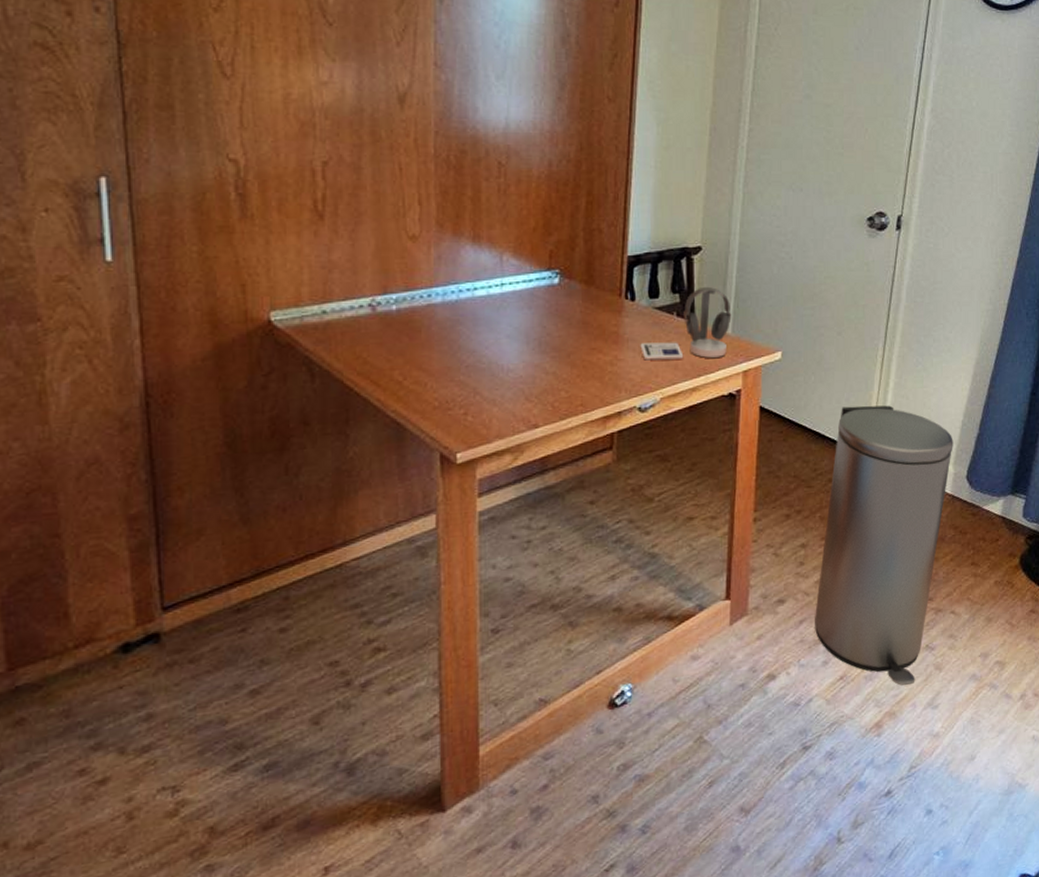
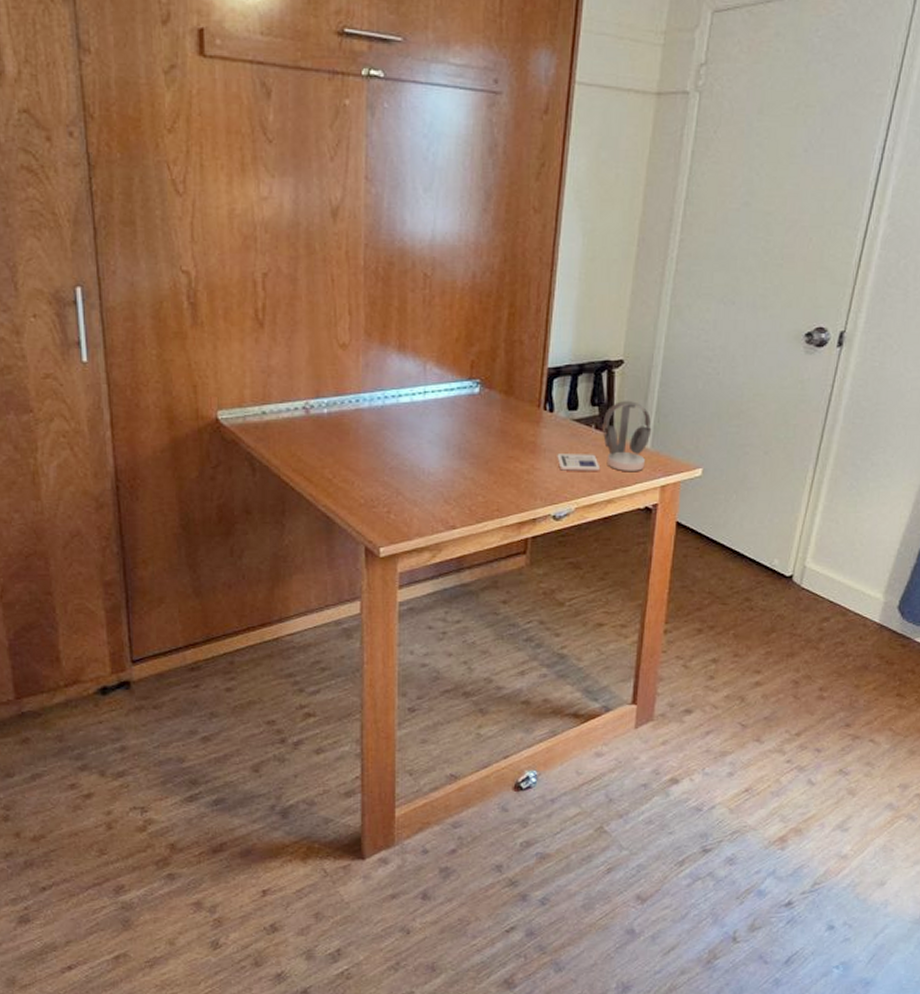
pedal bin: present [815,405,953,686] -> none [722,527,886,806]

